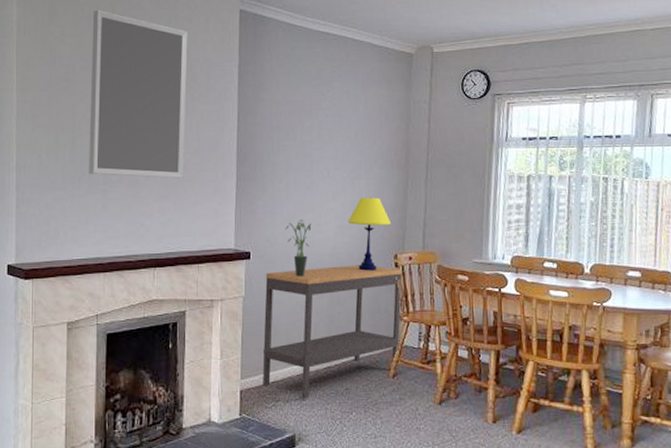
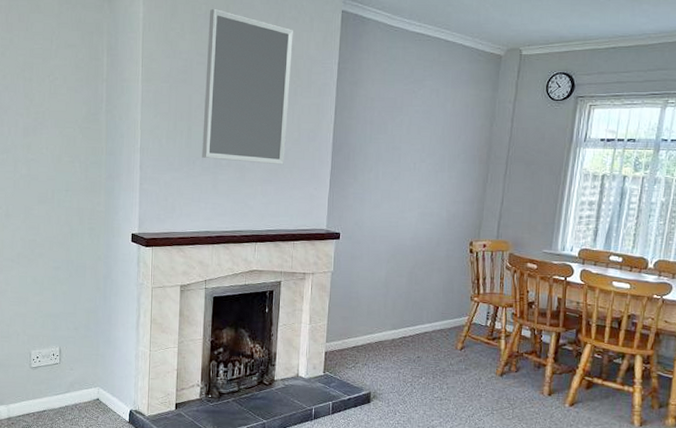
console table: present [262,265,402,399] -> none [345,249,476,363]
potted plant: present [285,219,312,277] -> none [372,206,397,258]
table lamp: present [348,197,391,271] -> none [429,189,469,255]

